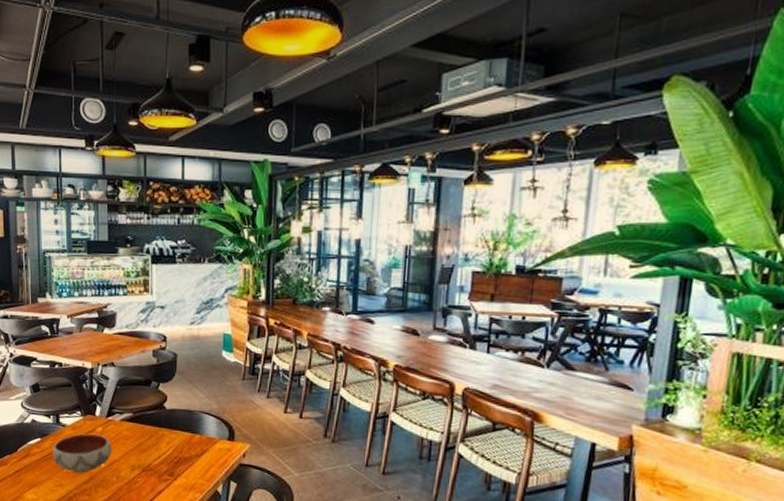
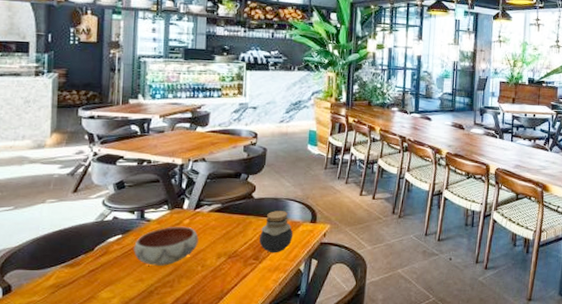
jar: none [173,424,209,471] -> present [259,211,293,253]

